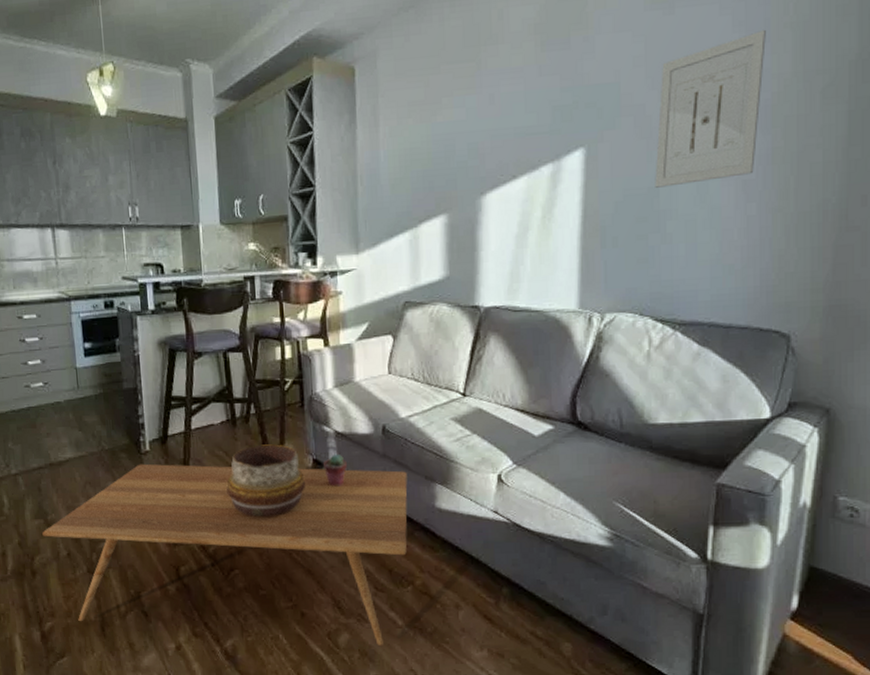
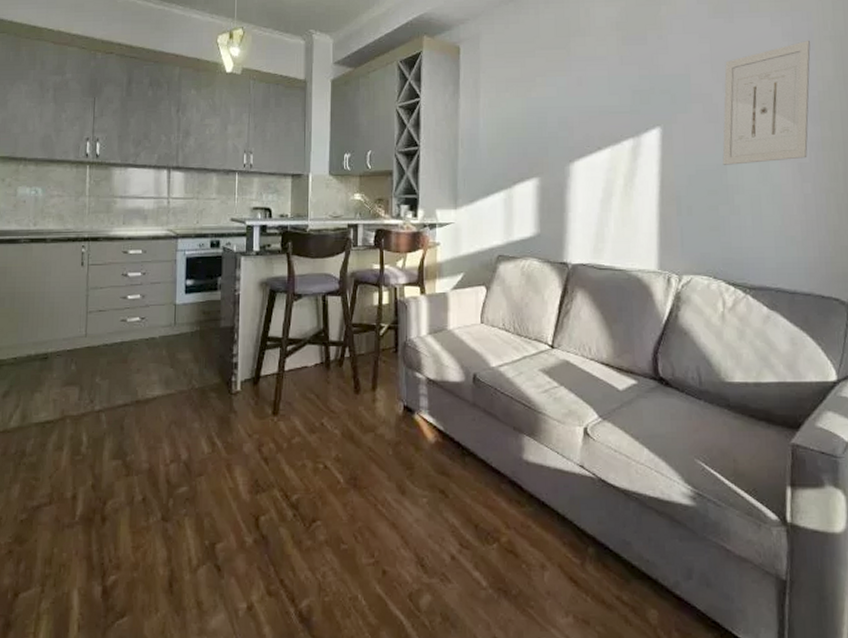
coffee table: present [42,463,408,645] -> none [119,404,496,609]
decorative bowl: present [226,444,306,517] -> none [315,389,396,464]
potted succulent: present [324,453,347,487] -> none [414,401,437,435]

